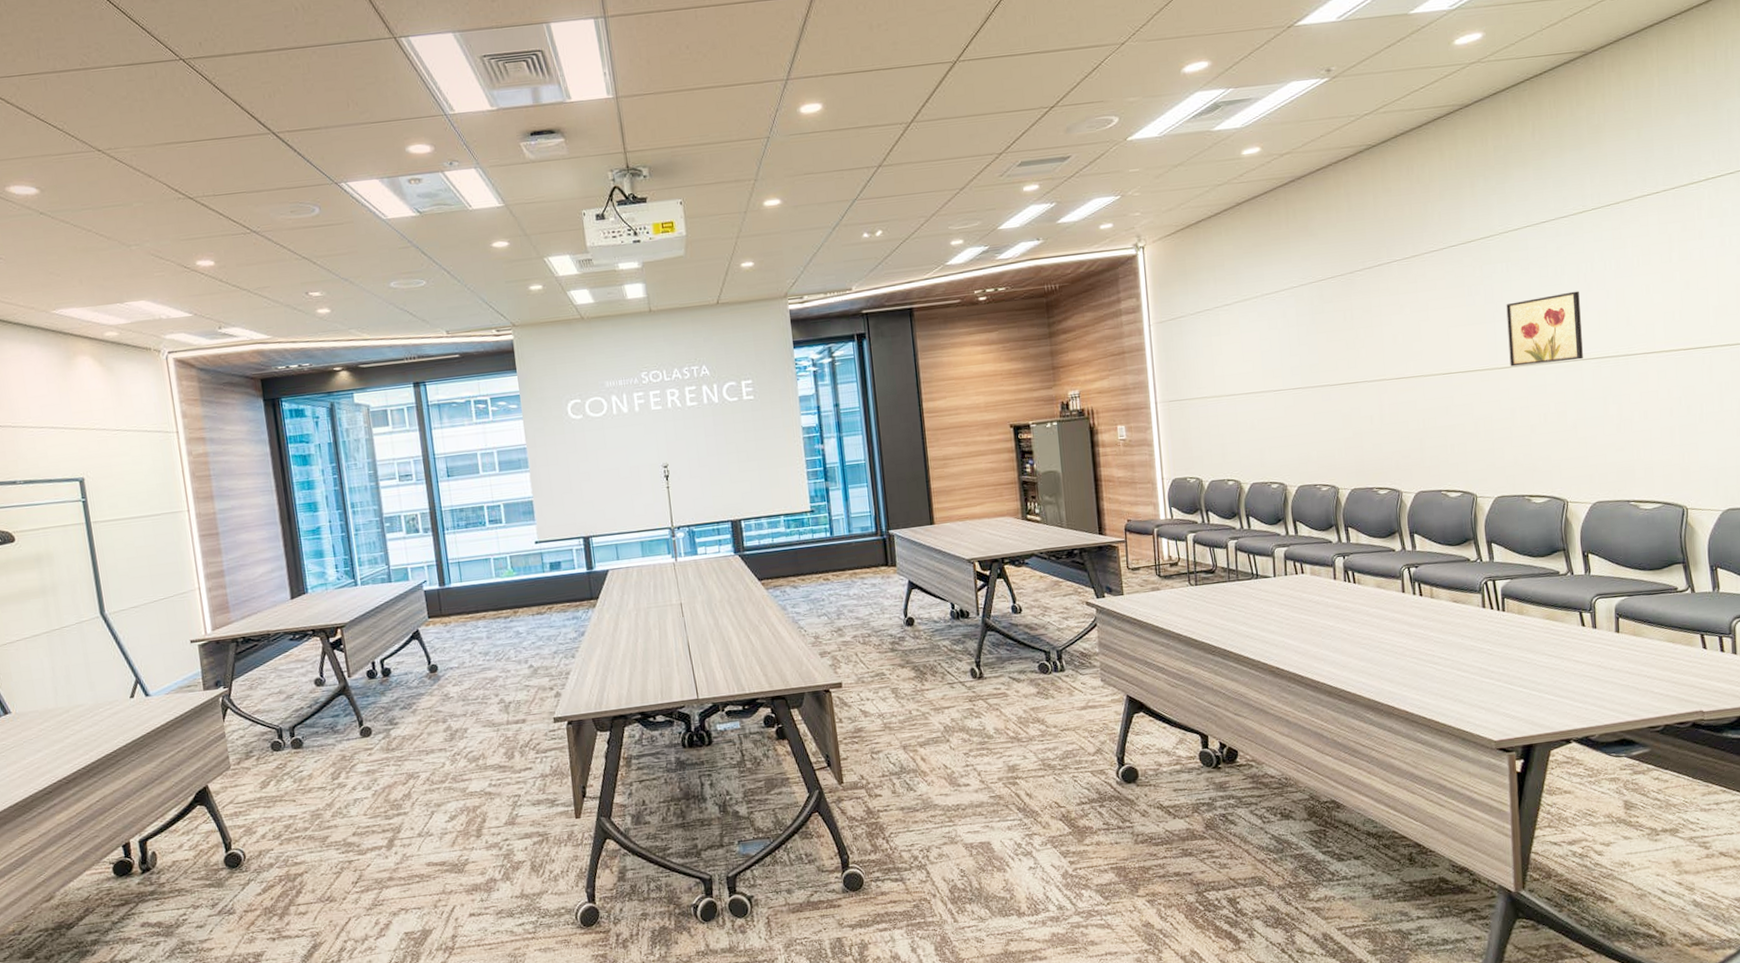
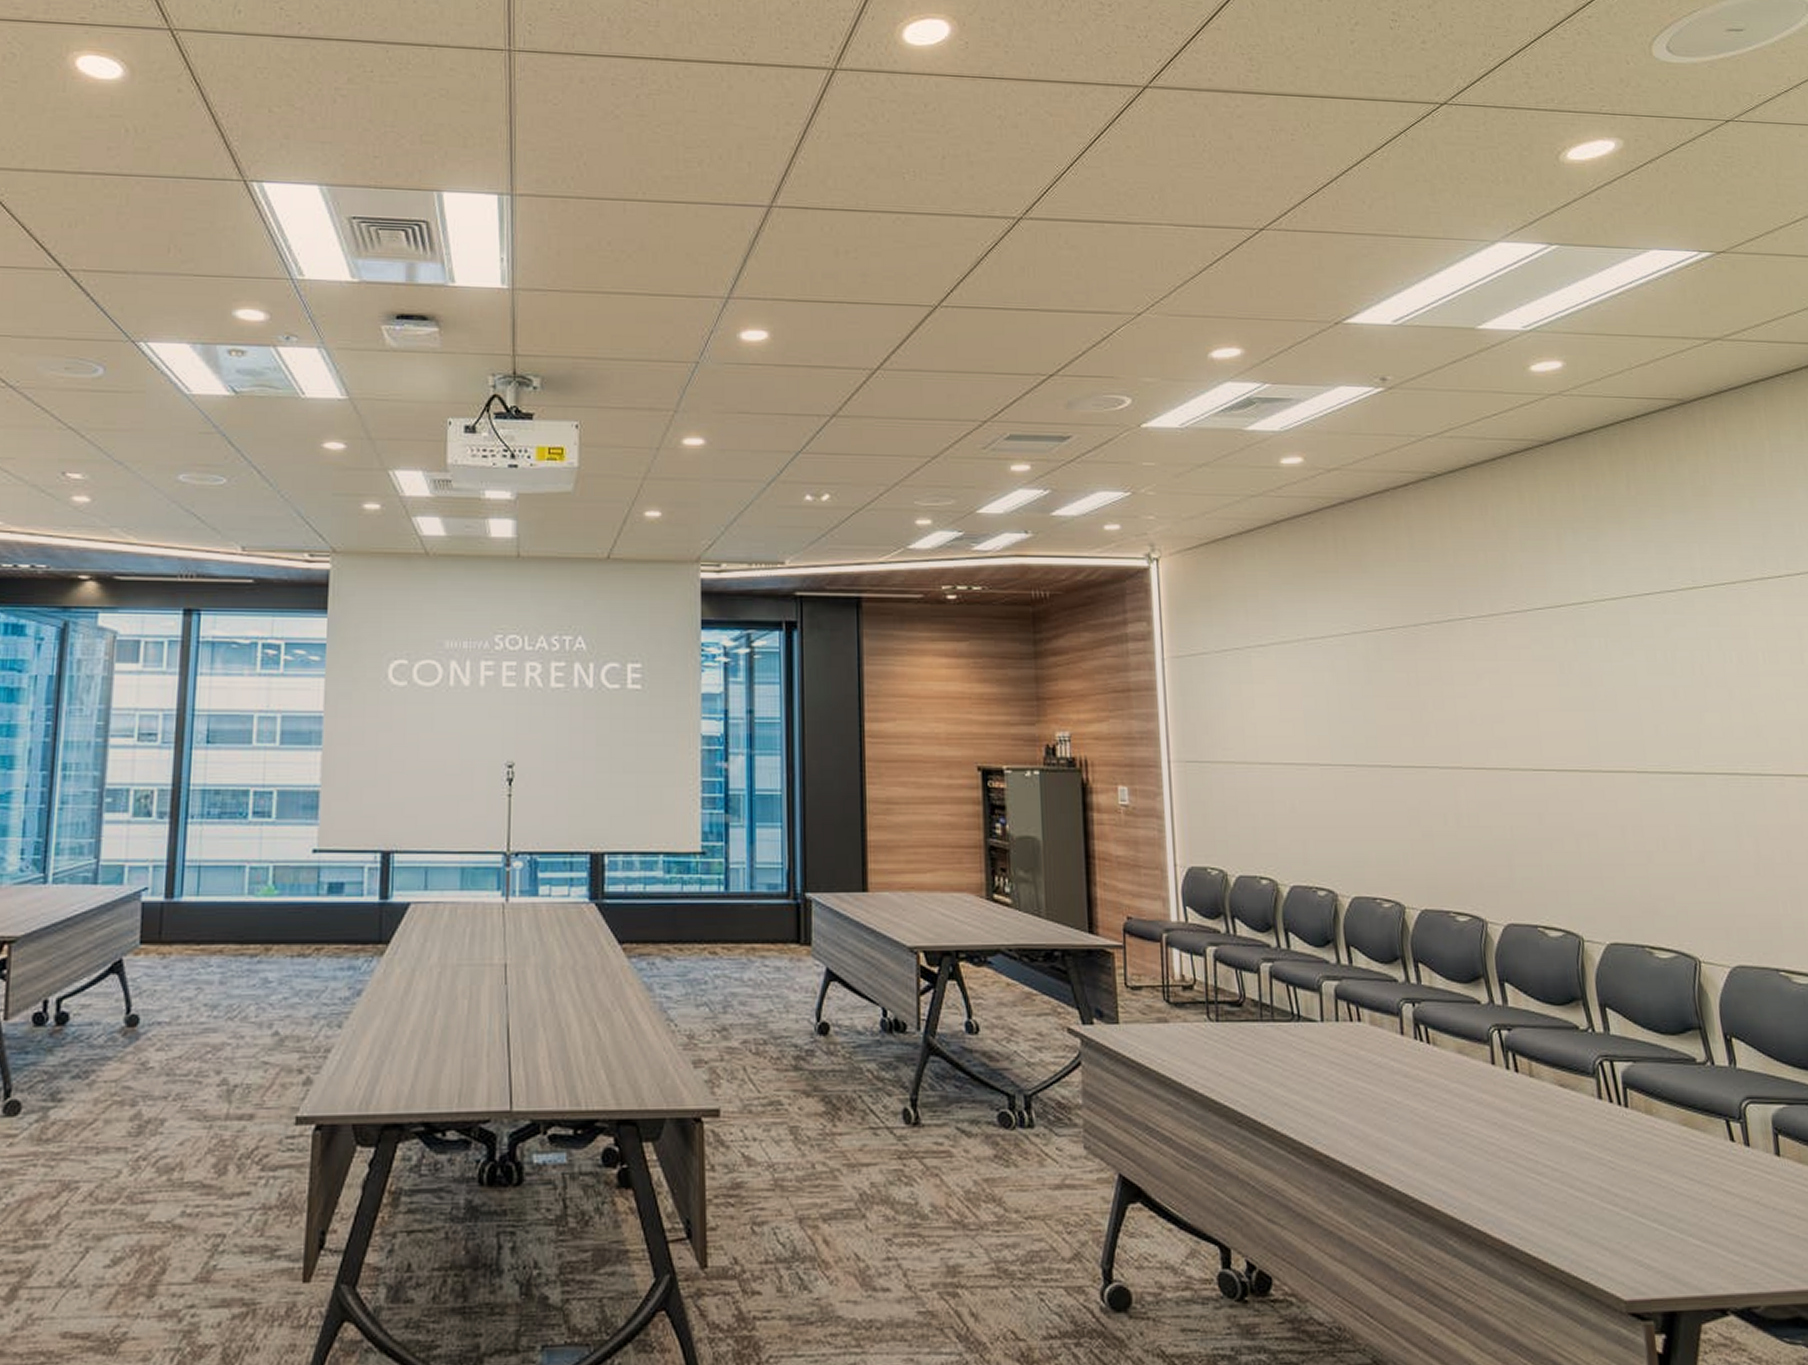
wall art: present [1506,291,1583,367] -> none [1607,685,1706,773]

